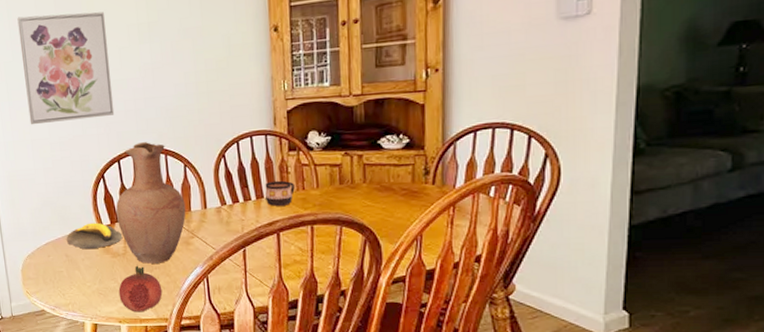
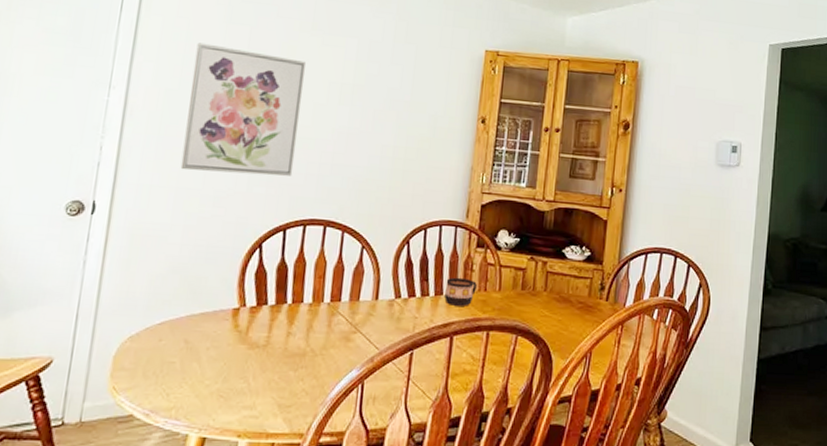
banana: present [66,222,123,249] -> none [190,301,269,336]
vase: present [115,142,186,264] -> none [266,212,355,361]
fruit: present [118,265,163,313] -> none [245,362,305,424]

